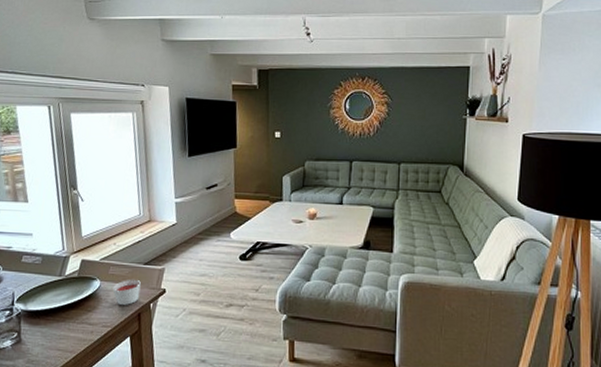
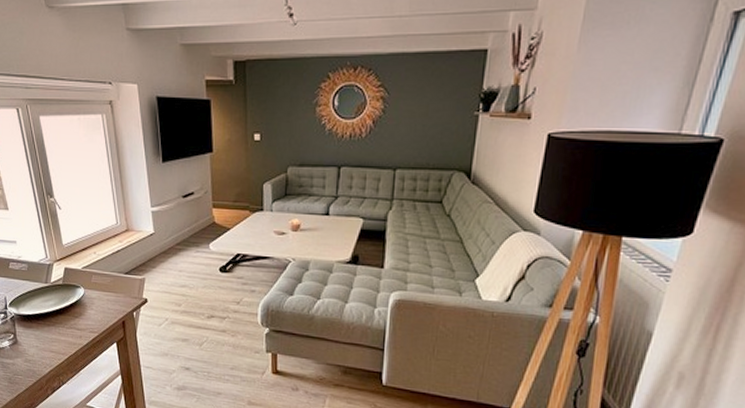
candle: present [112,279,141,305] -> none [96,288,123,313]

